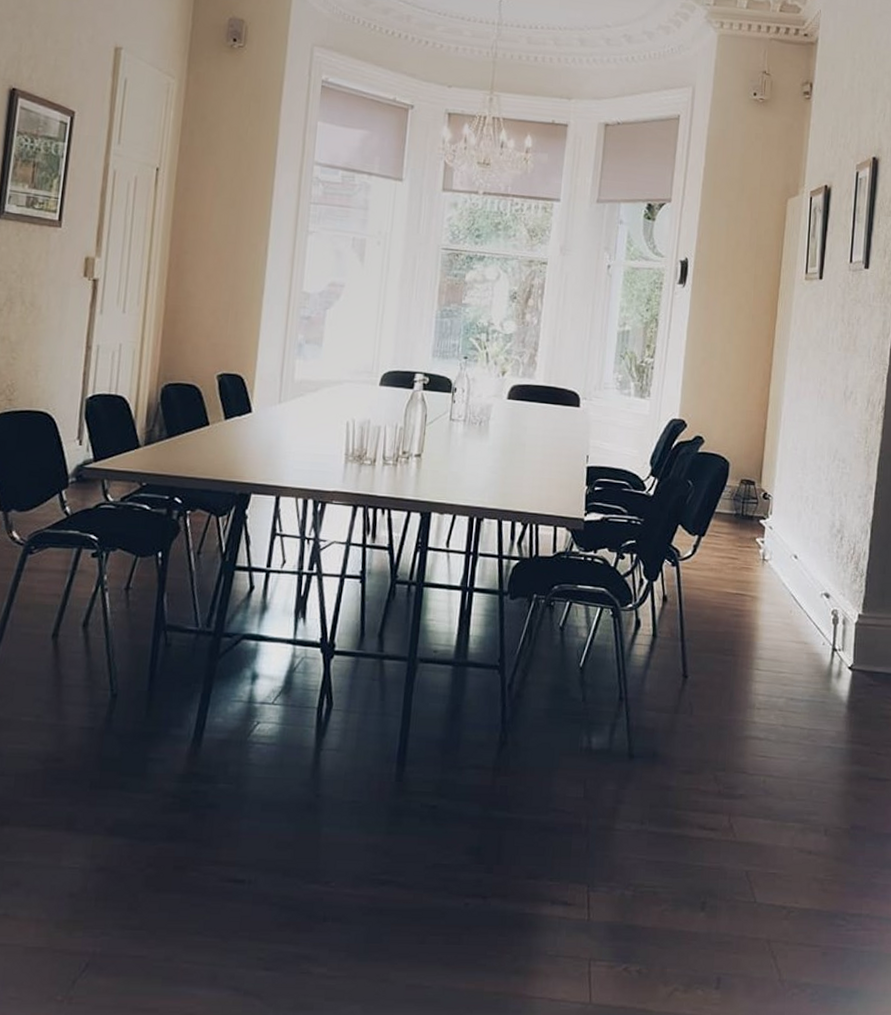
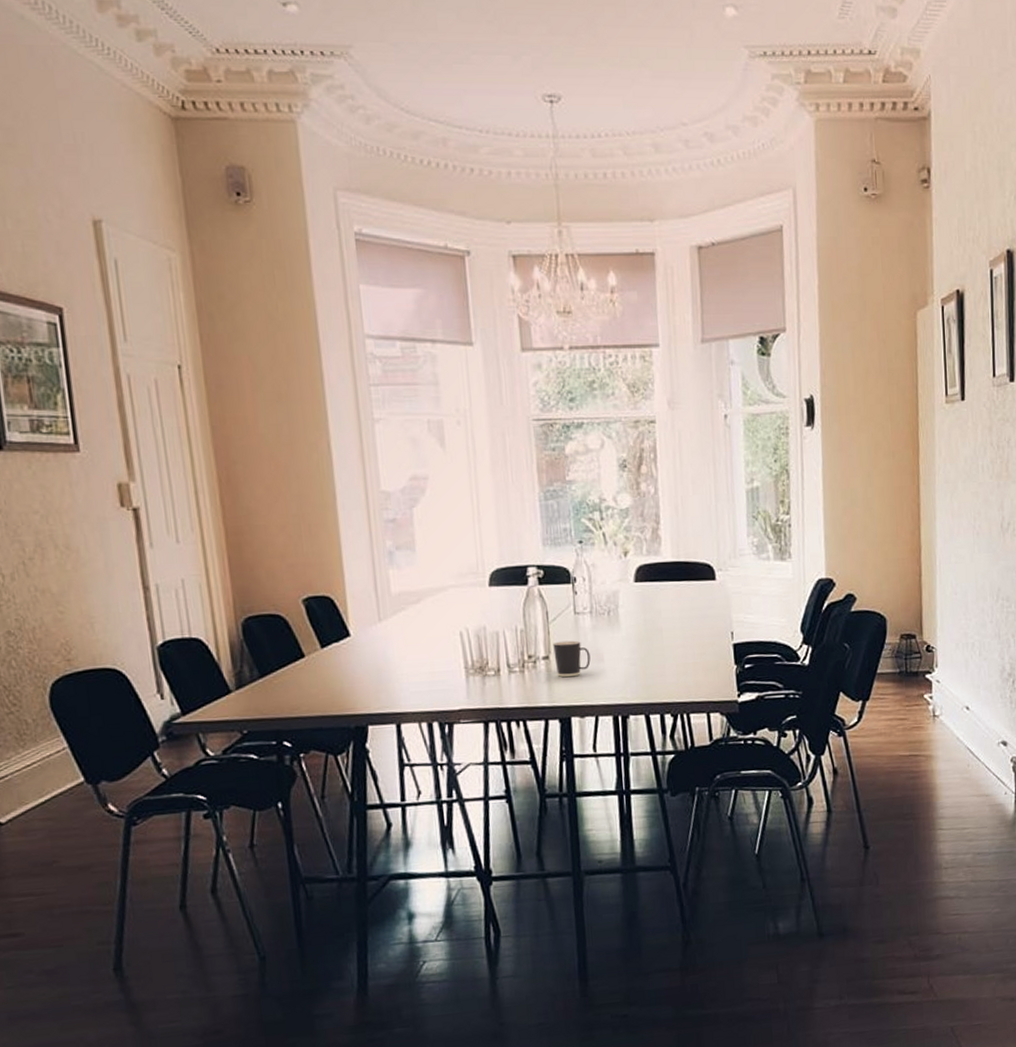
mug: none [425,442,458,476] -> present [553,640,591,678]

